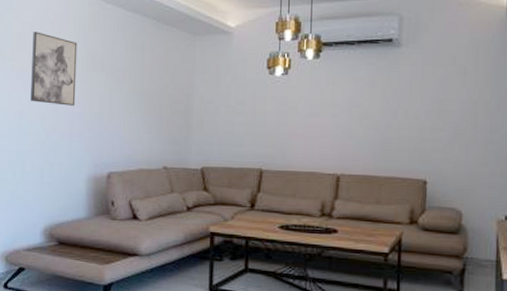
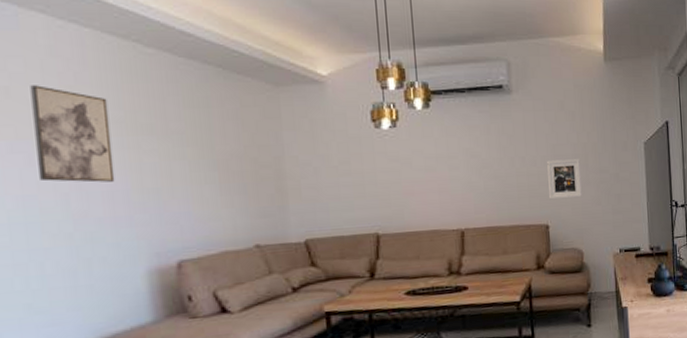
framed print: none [431,115,468,157] -> present [547,159,582,199]

